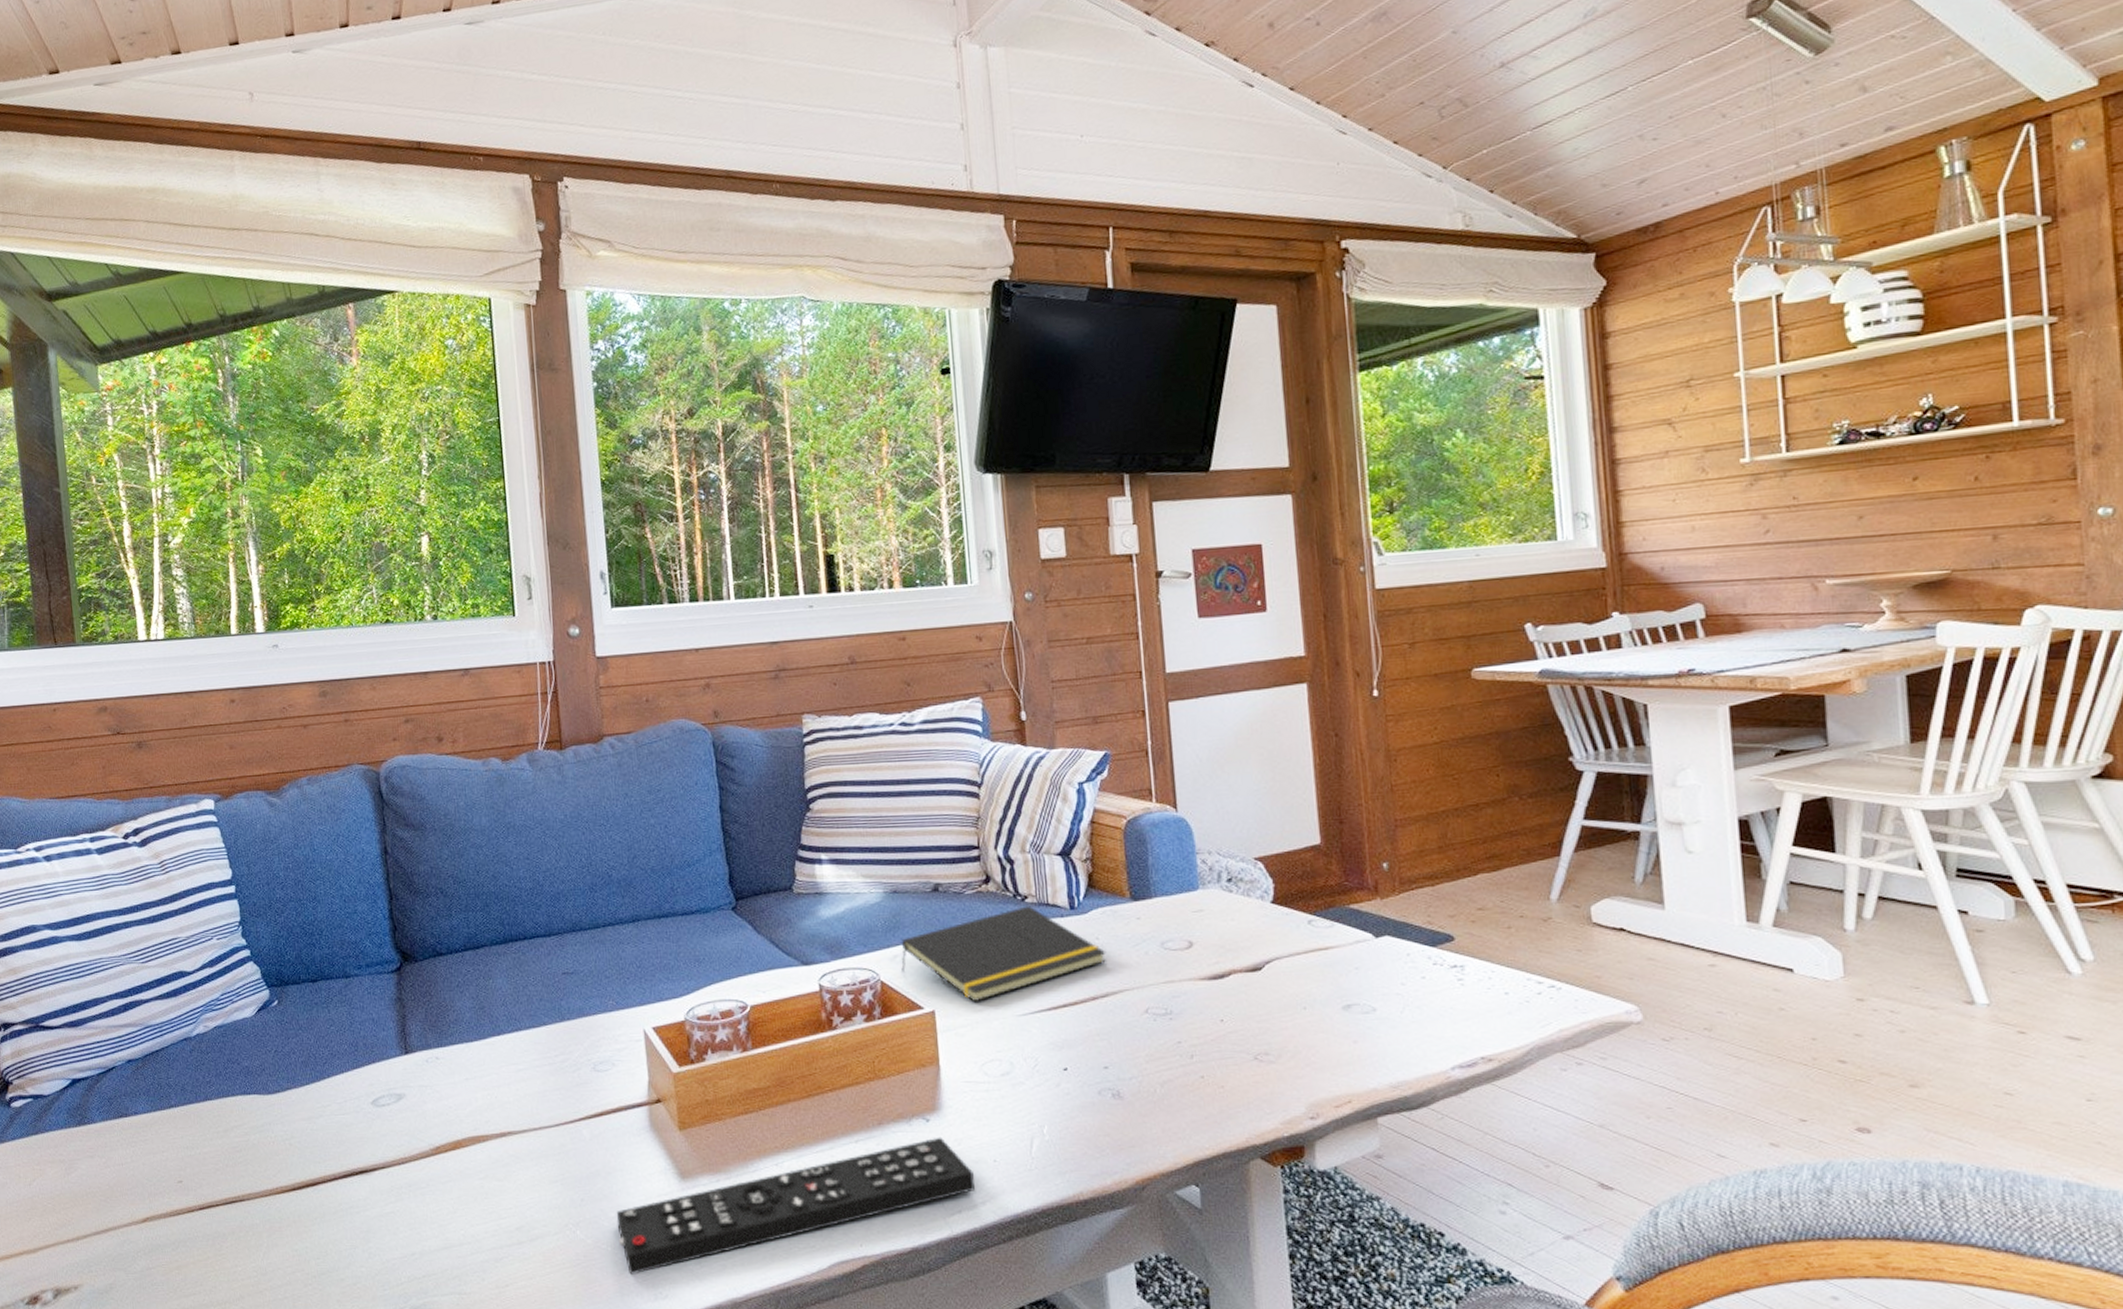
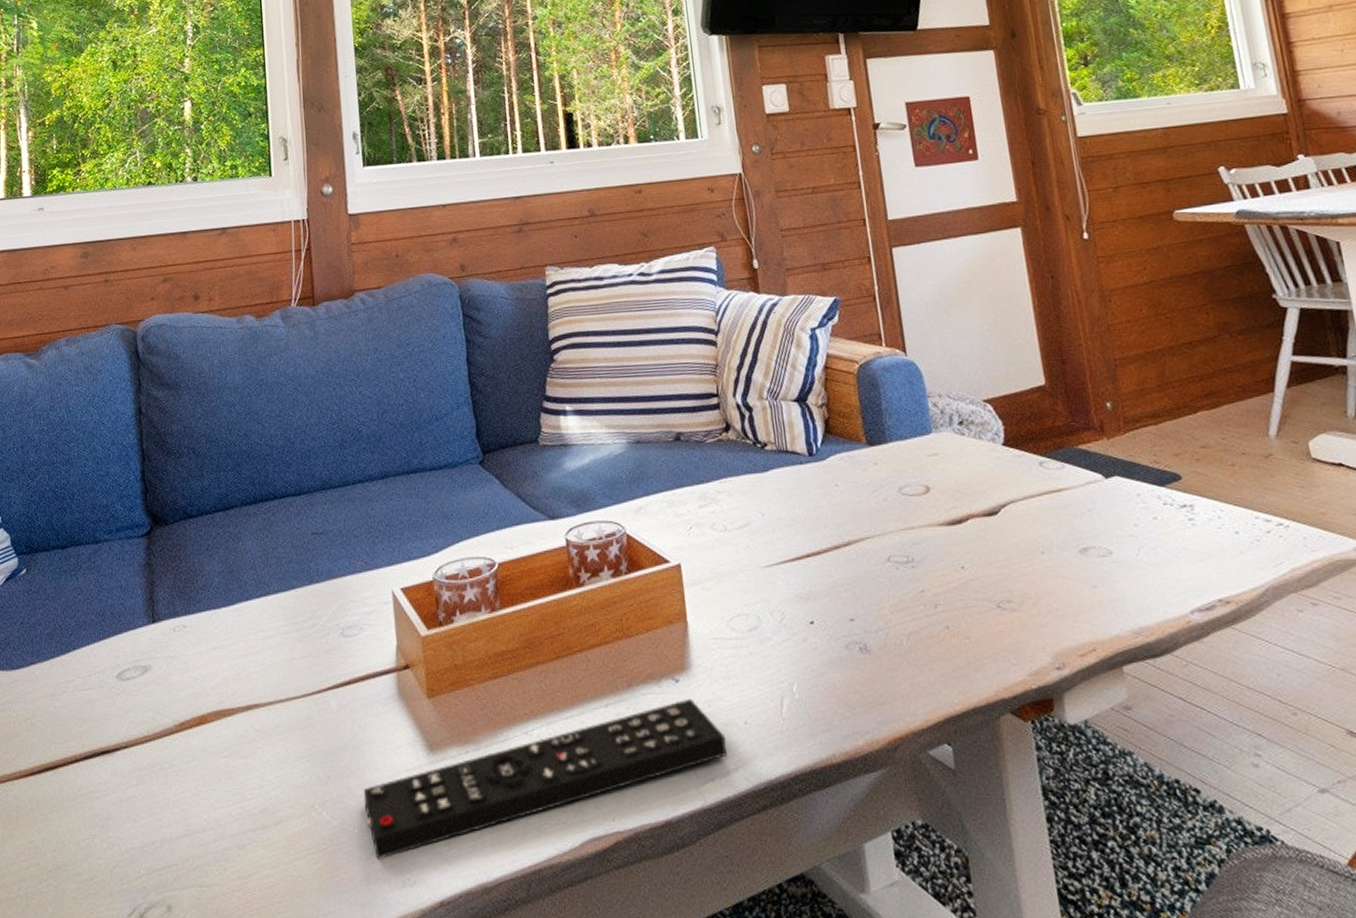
notepad: present [901,906,1107,1003] -> none [646,453,847,555]

